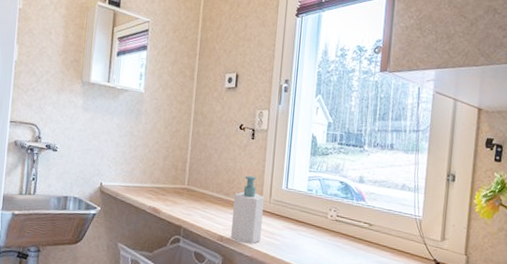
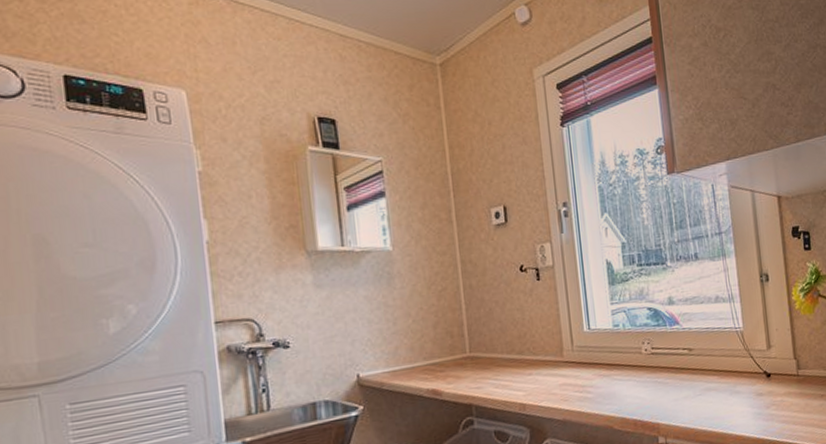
soap bottle: present [231,175,264,244] -> none [528,323,570,407]

